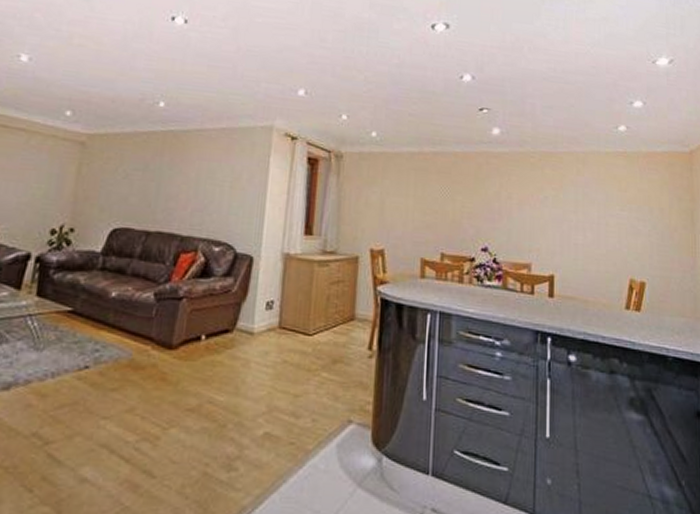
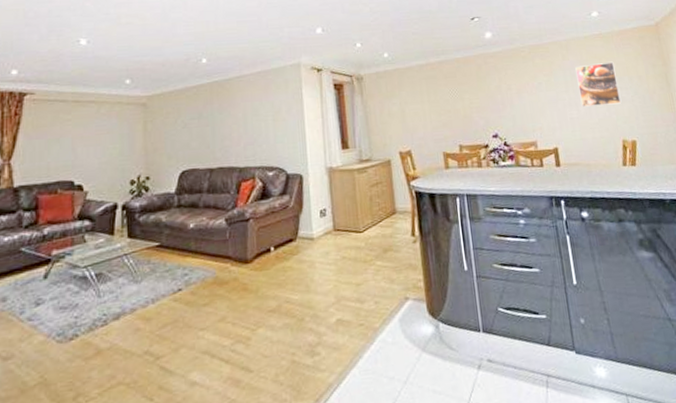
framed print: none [589,185,636,237] -> present [575,61,622,107]

